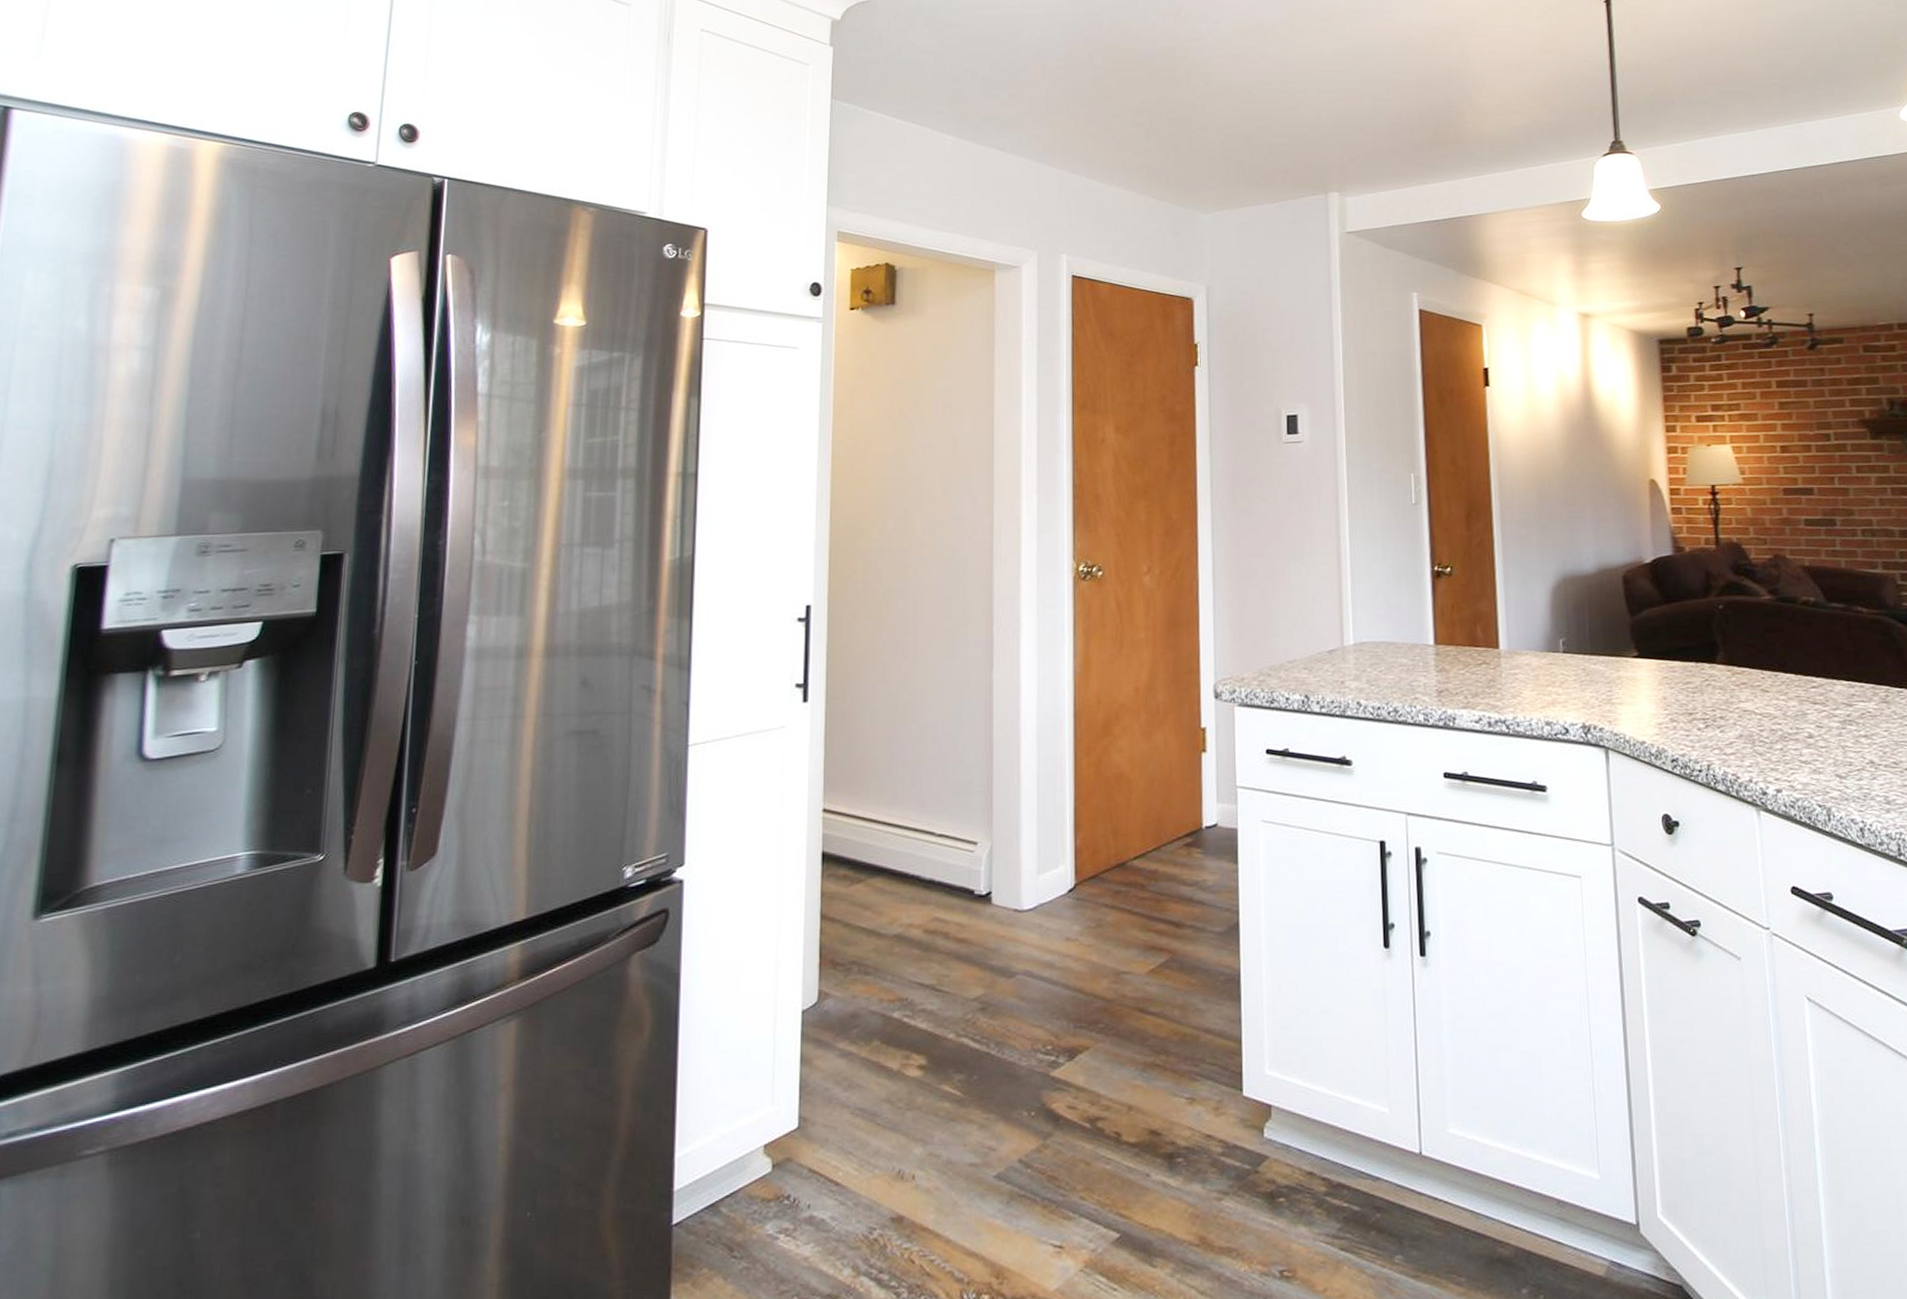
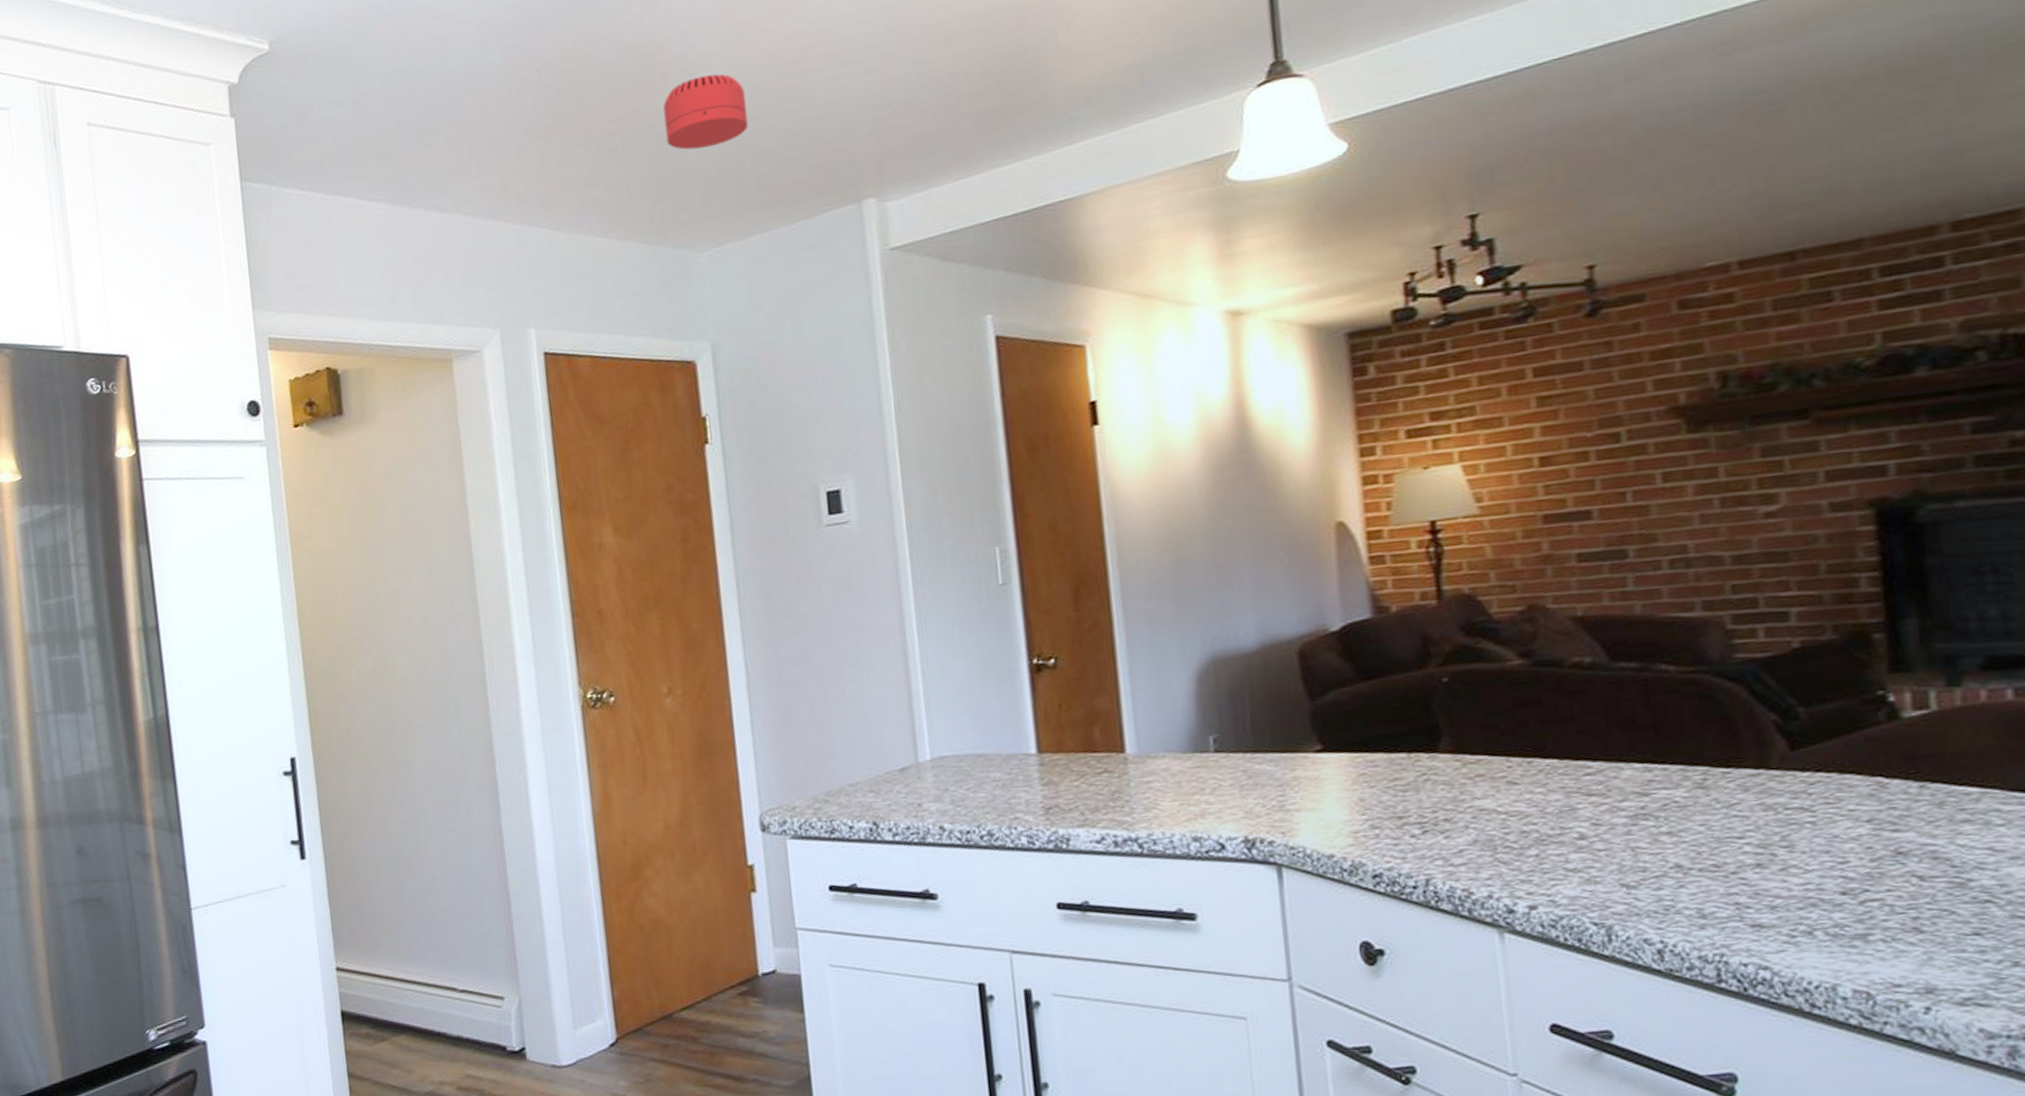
smoke detector: none [1184,80,1248,134] -> present [662,73,748,150]

